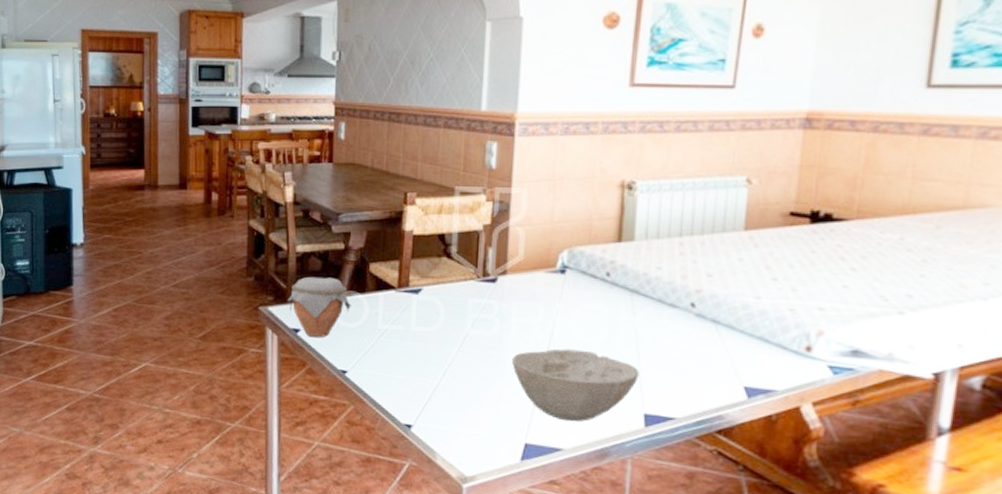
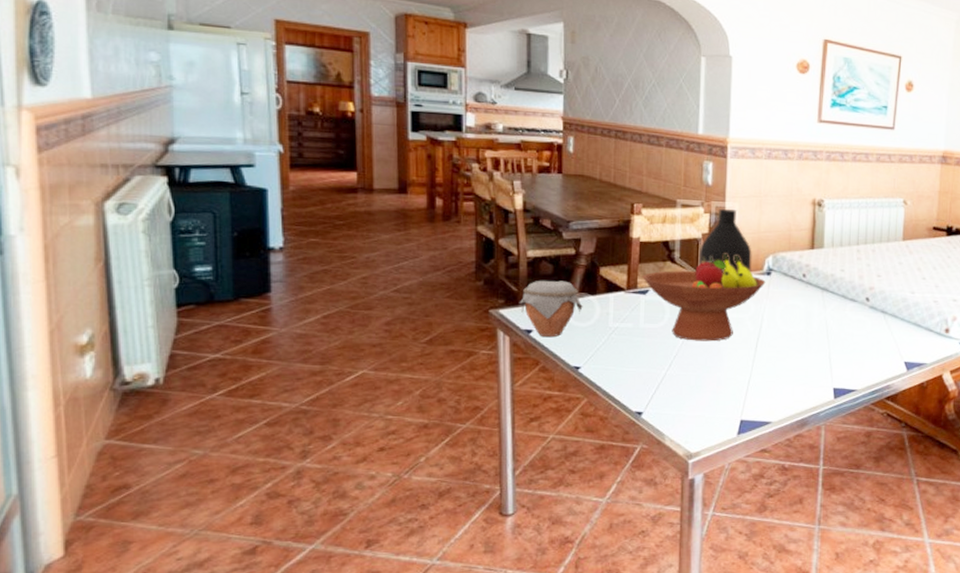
fruit bowl: none [415,247,559,350] -> present [643,253,766,342]
bottle: none [479,196,543,272] -> present [699,209,752,275]
bowl: present [512,349,639,422] -> none [729,338,829,399]

